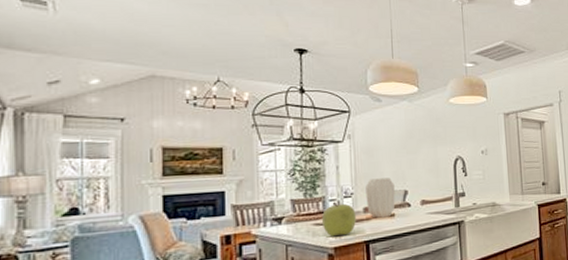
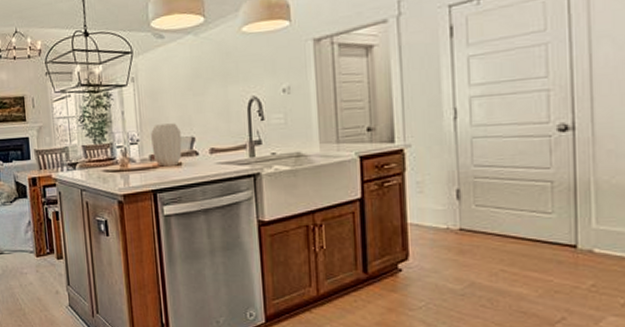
fruit: present [322,203,356,237] -> none [111,149,143,184]

